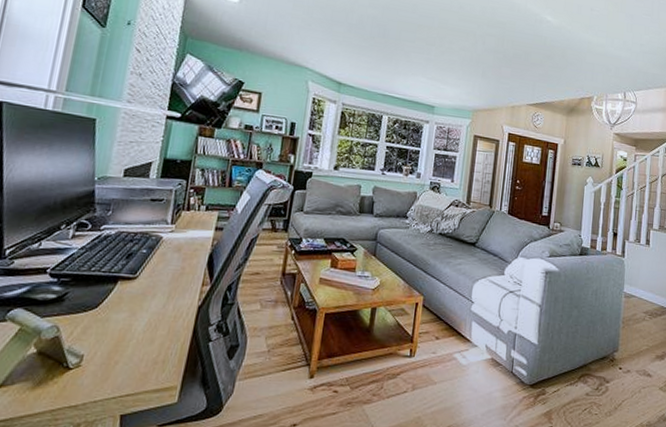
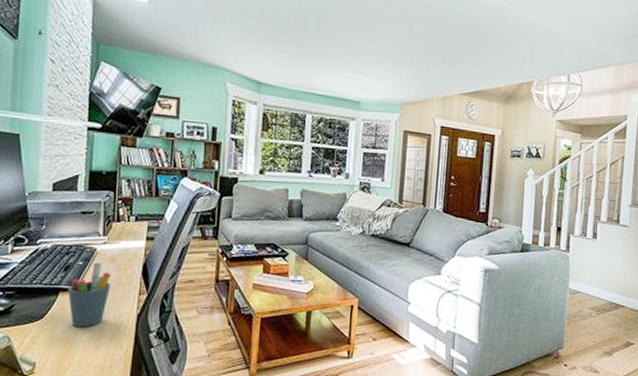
pen holder: none [127,251,175,319] -> present [67,262,111,327]

